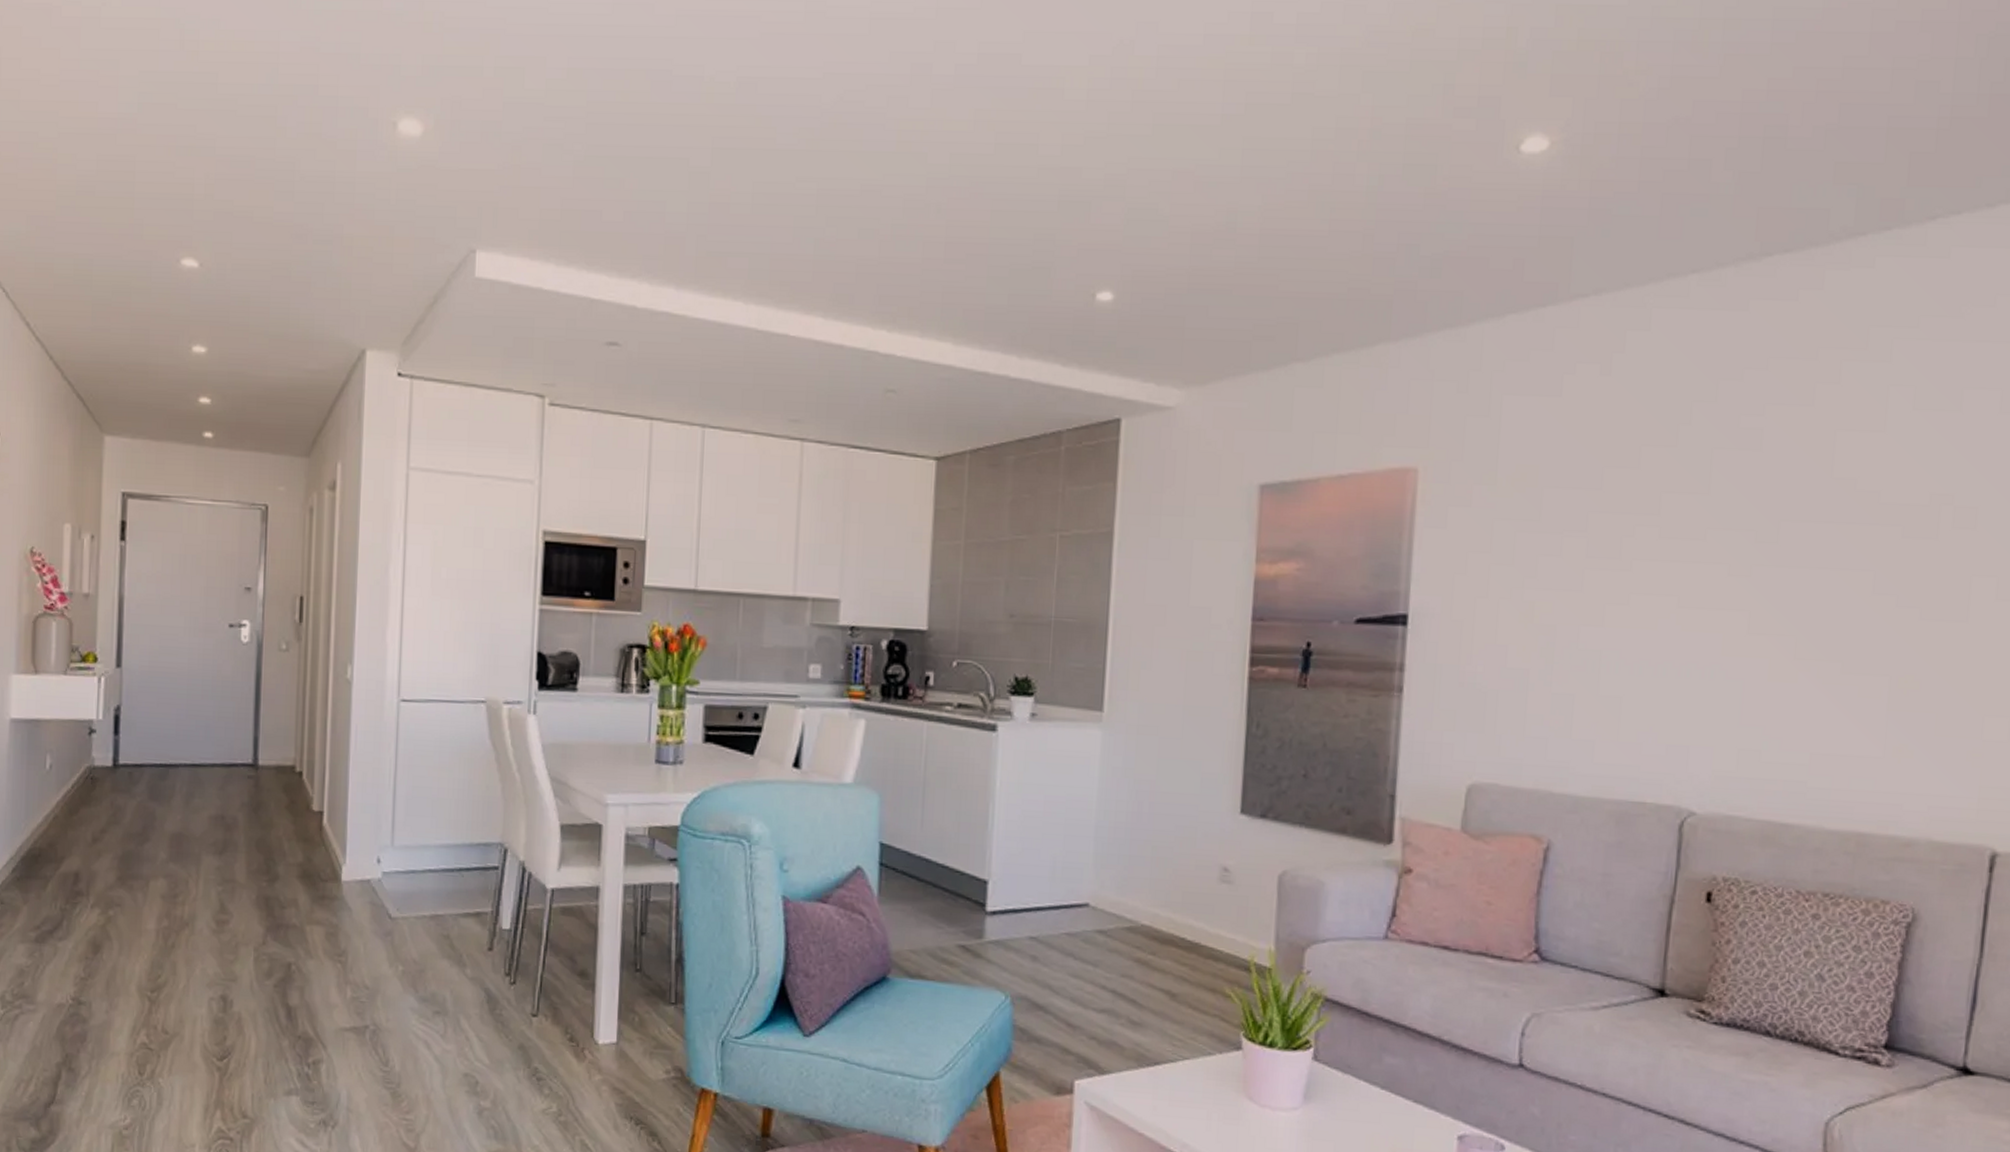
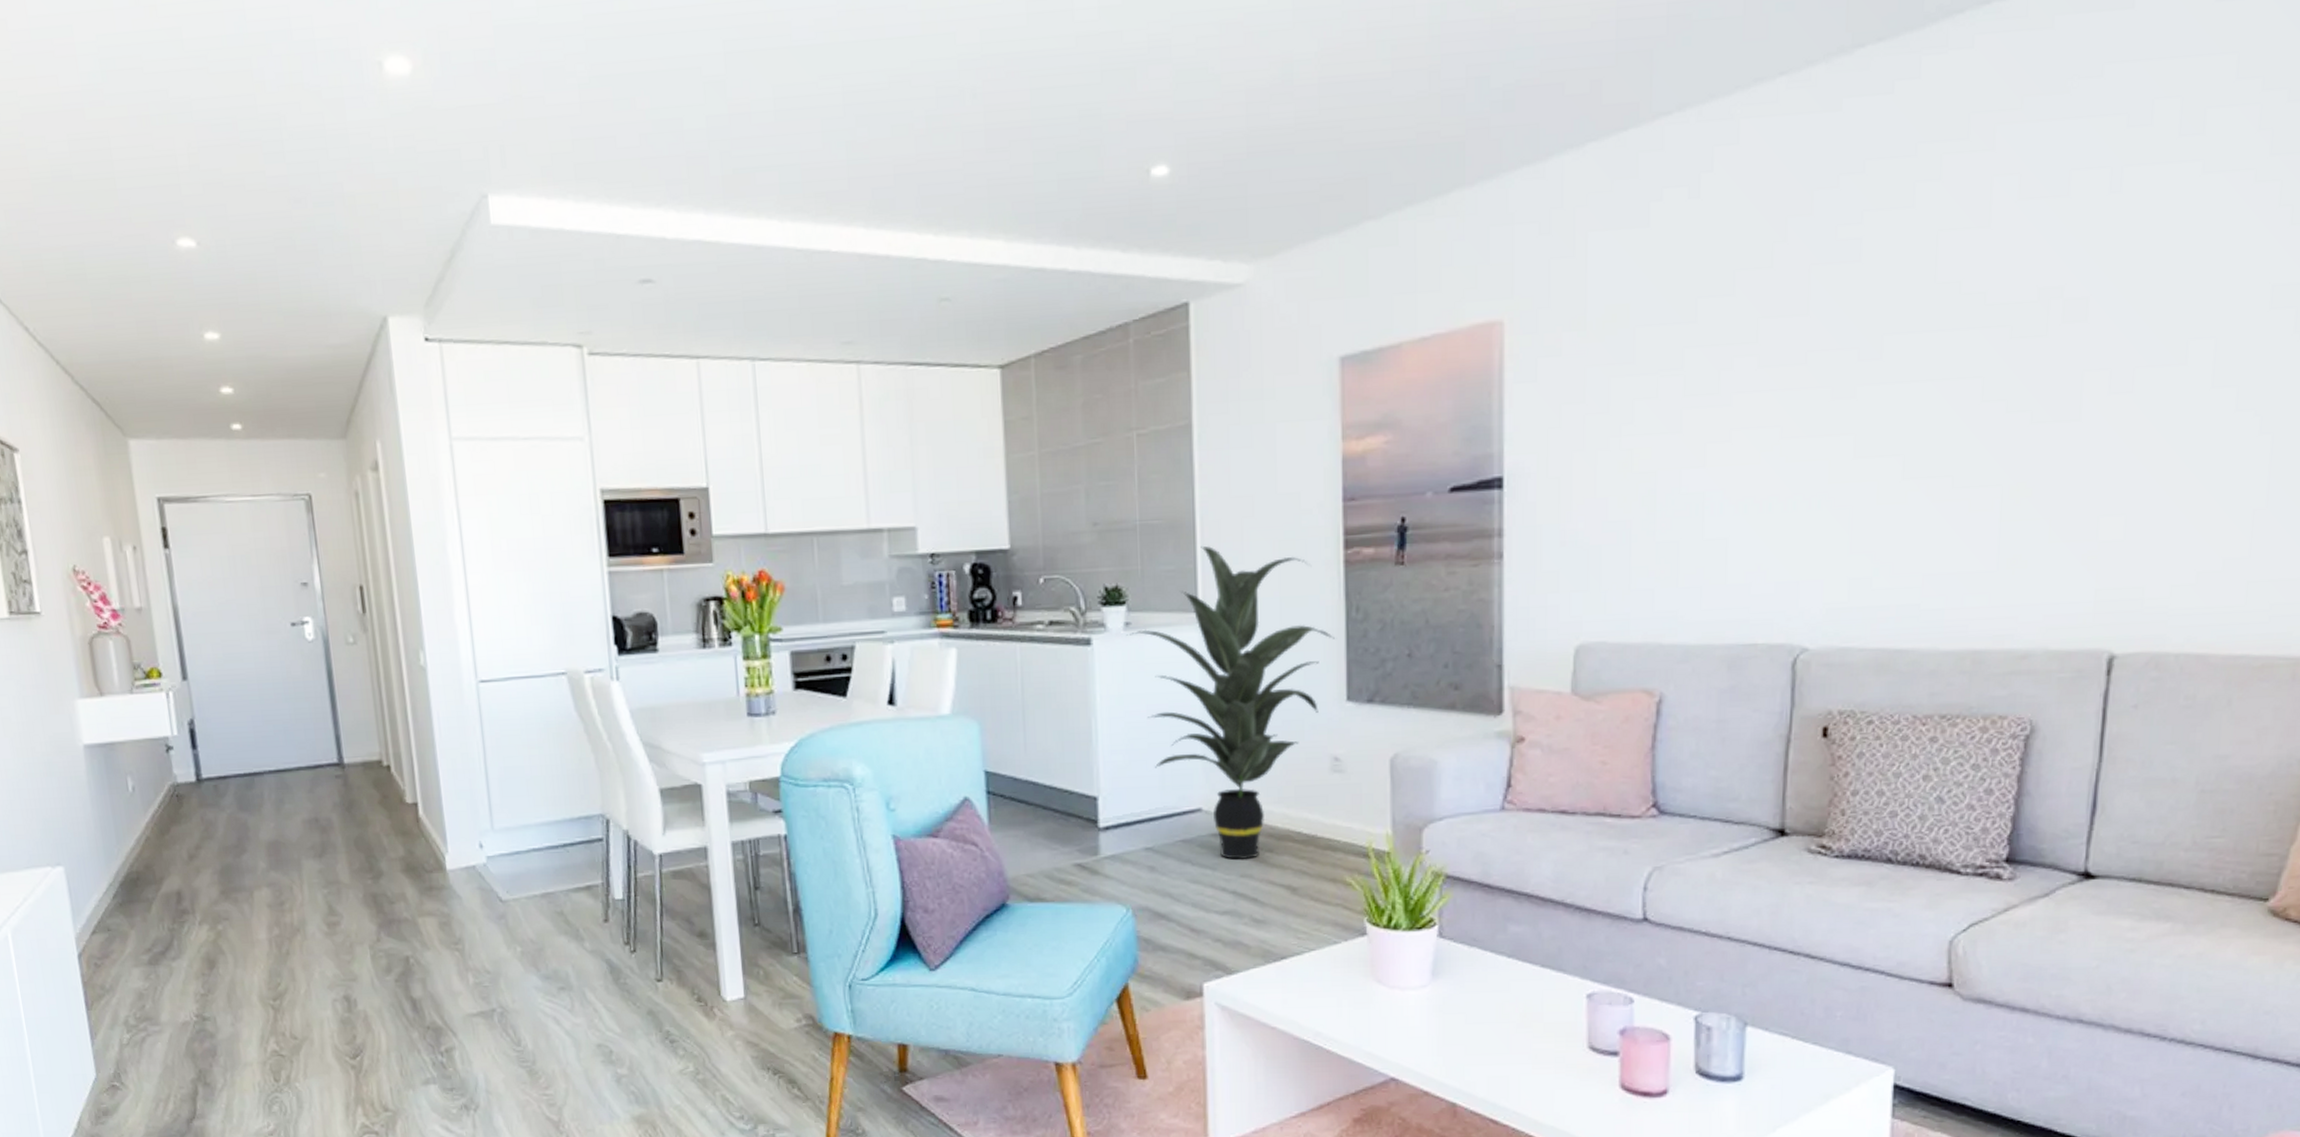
indoor plant: none [1032,647,1234,961] -> present [1127,545,1335,860]

